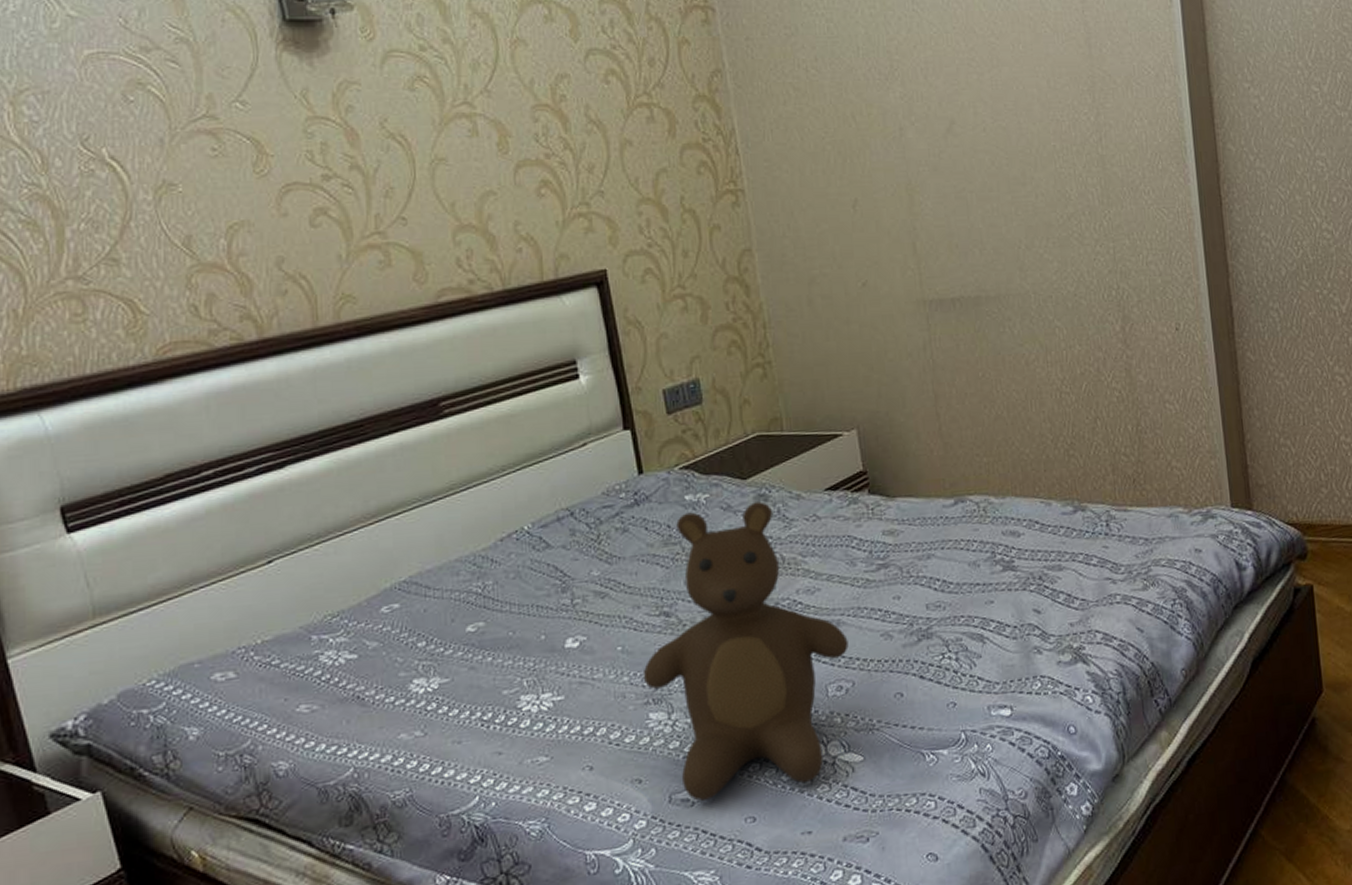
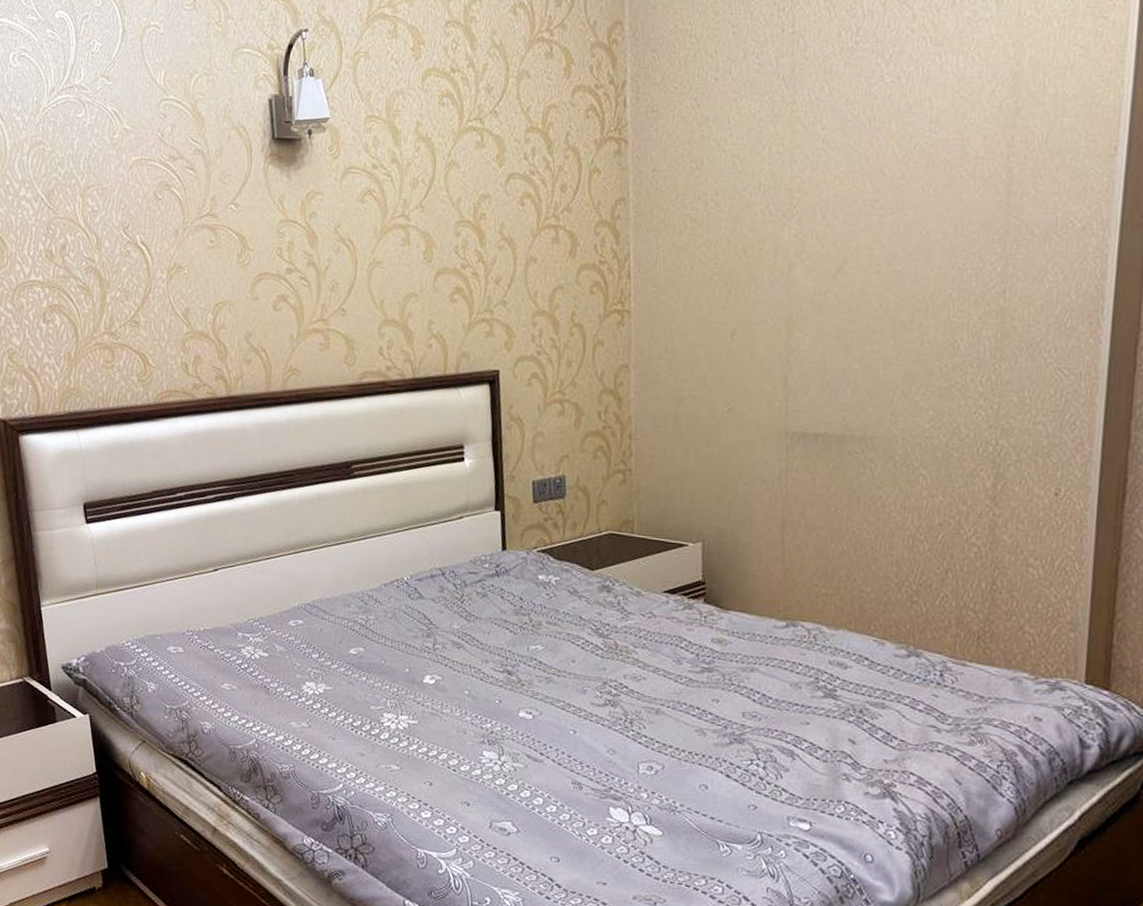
teddy bear: present [642,501,849,801] -> none [482,590,664,841]

